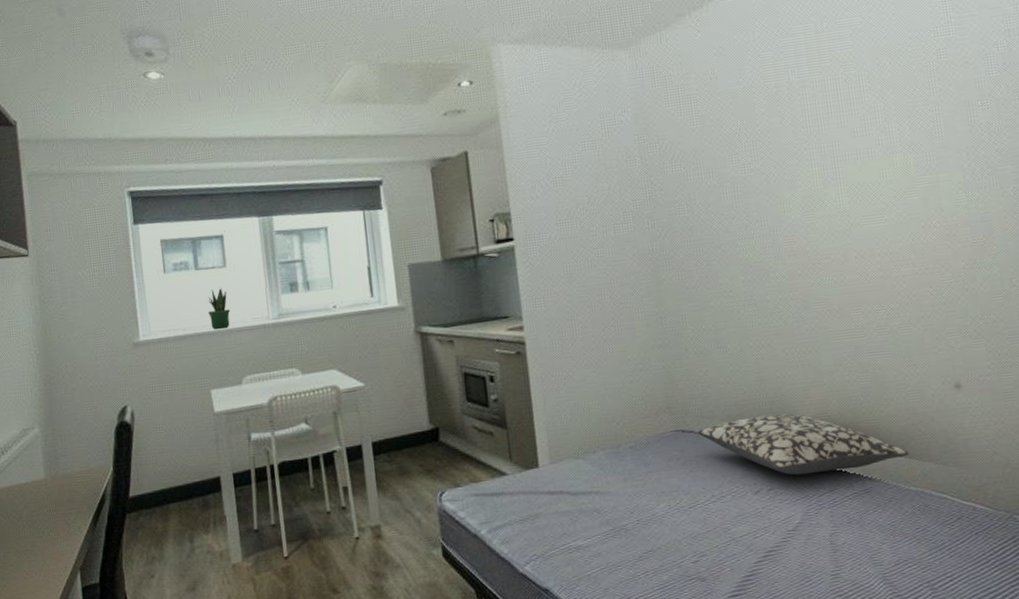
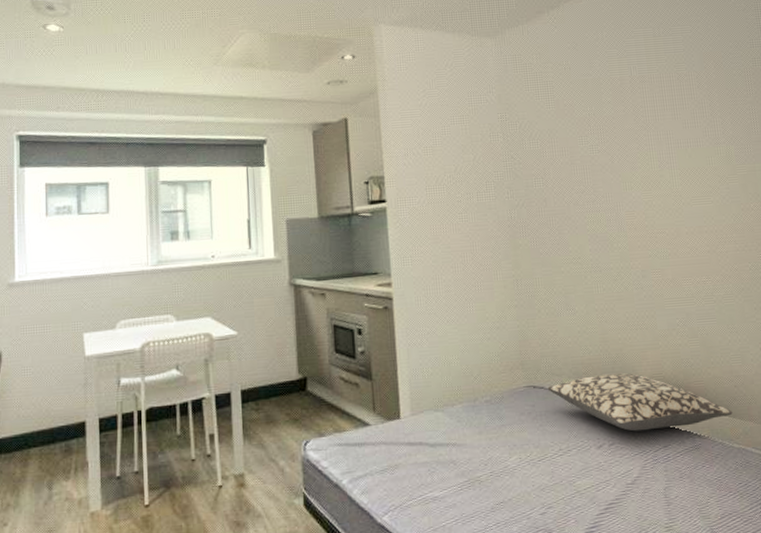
planter: present [208,288,230,330] -> none [87,233,109,274]

